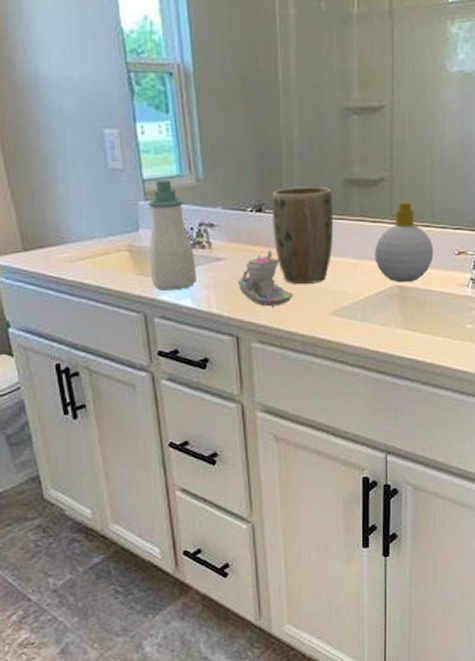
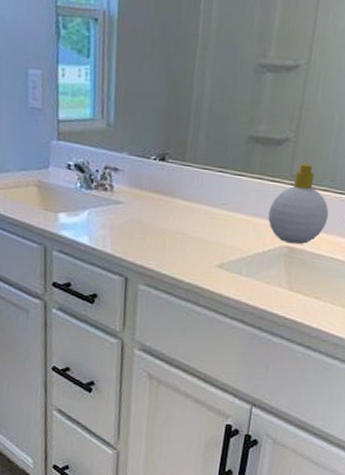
soap bottle: present [147,178,196,291] -> none [54,120,97,228]
candle: present [237,250,294,307] -> none [133,198,185,253]
plant pot: present [272,186,333,284] -> none [172,139,235,236]

